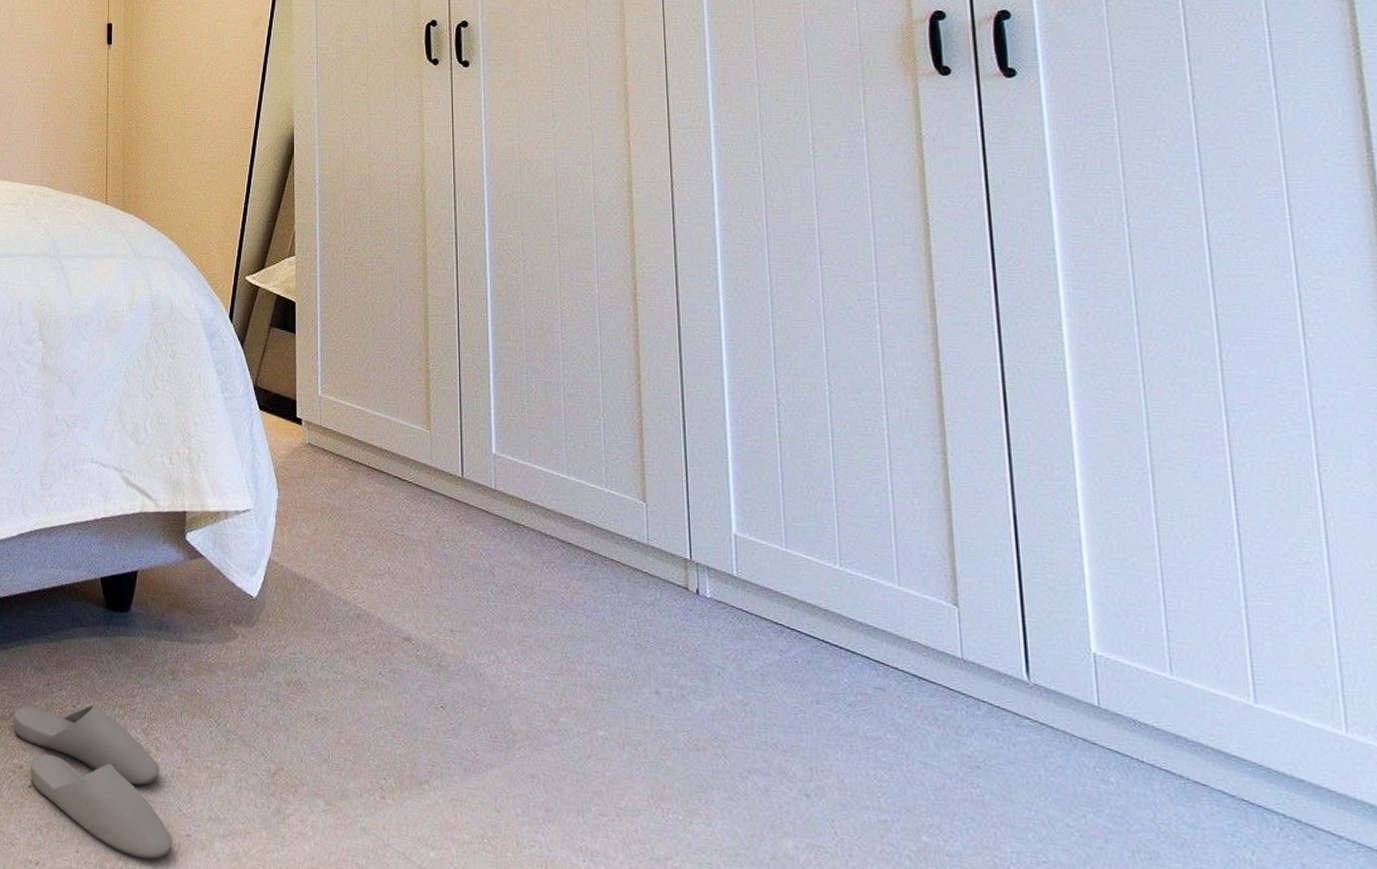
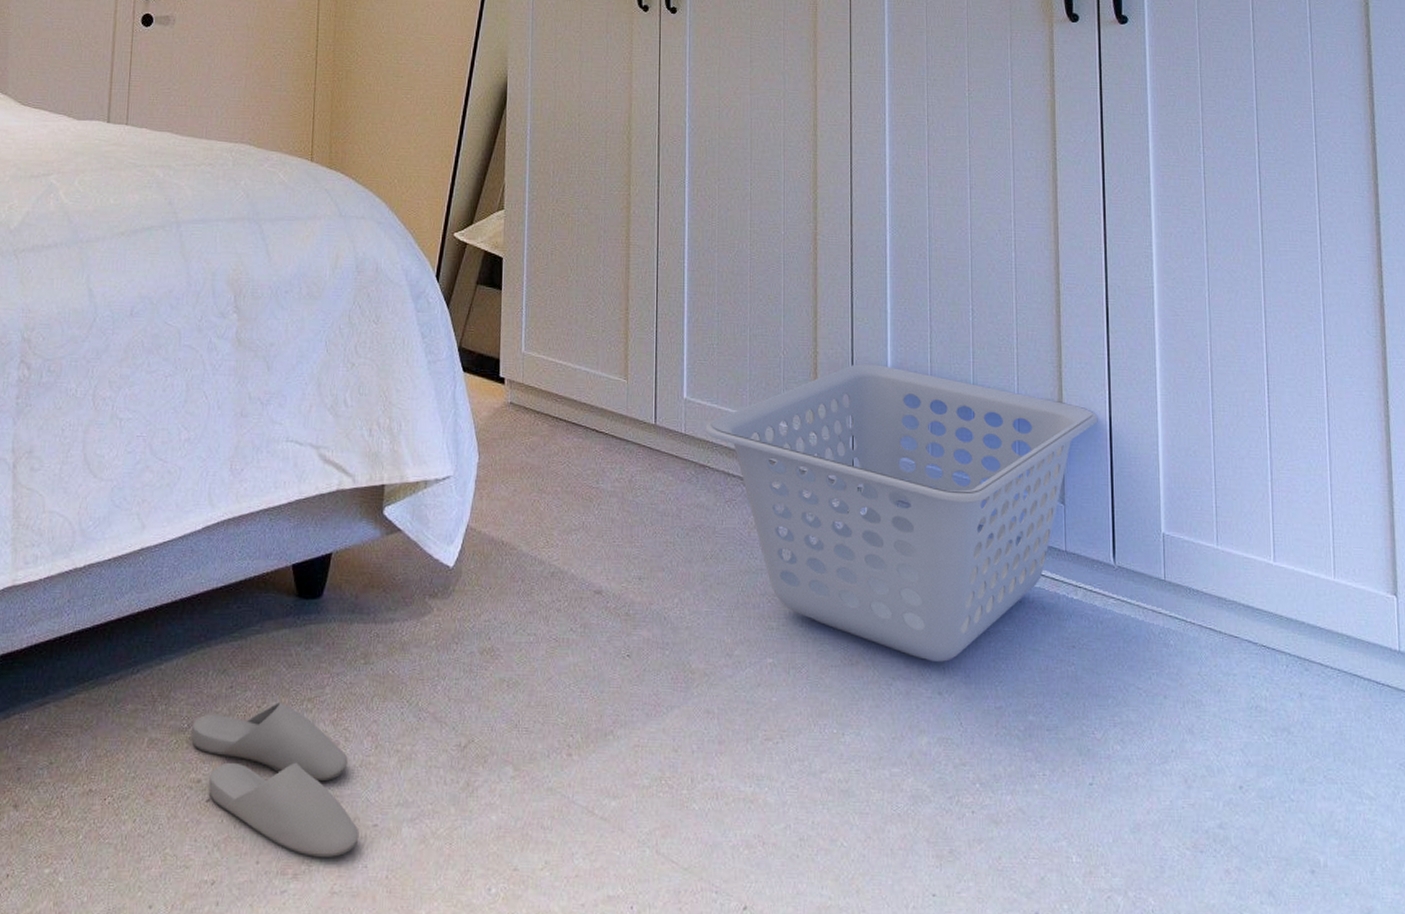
laundry basket: none [517,432,998,762] -> present [705,364,1098,662]

